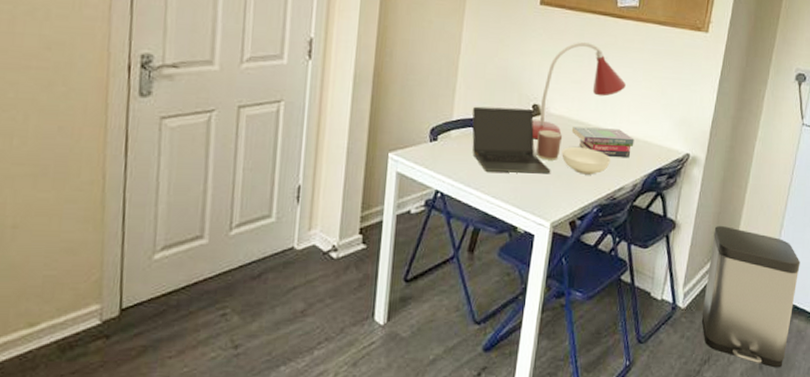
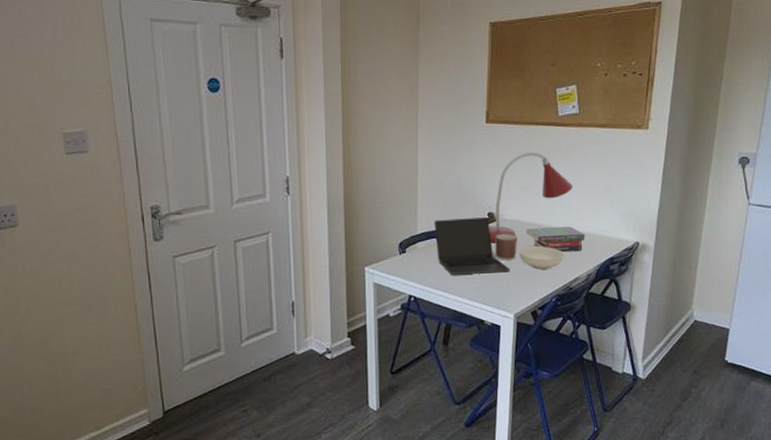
pedal bin: present [701,226,800,368] -> none [662,304,755,426]

